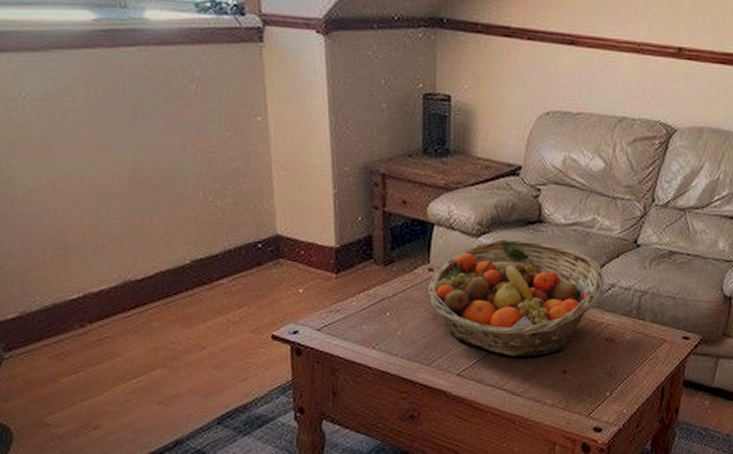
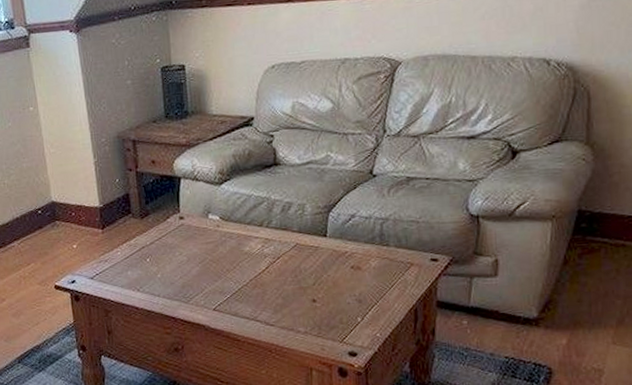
fruit basket: present [426,239,604,357] -> none [179,183,344,290]

